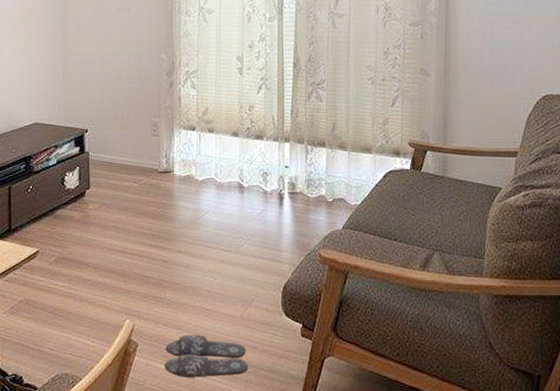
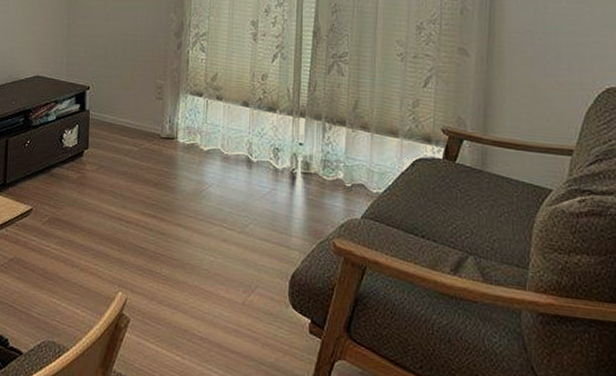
slippers: present [164,335,249,378] -> none [156,315,249,367]

